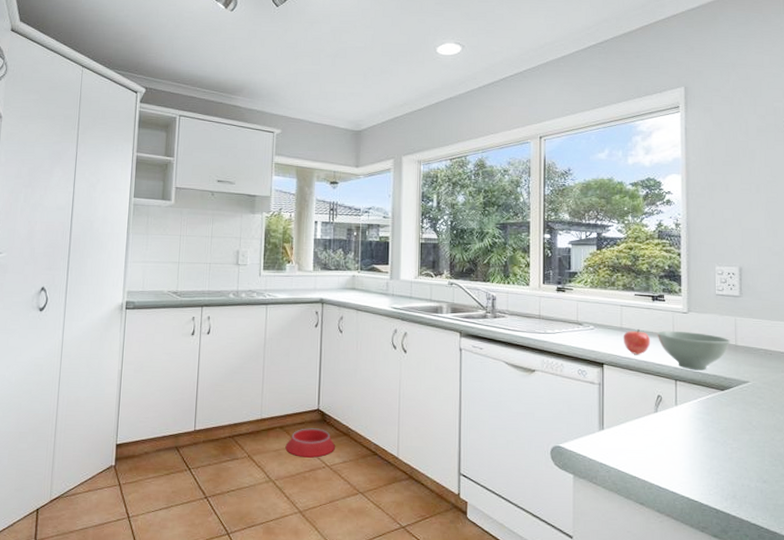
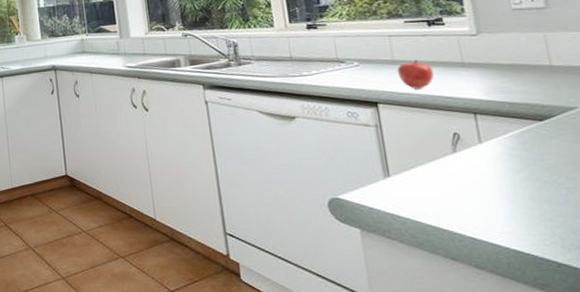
pet bowl: present [285,428,336,458] -> none [39,194,90,224]
bowl: present [657,330,731,371] -> none [440,56,543,100]

